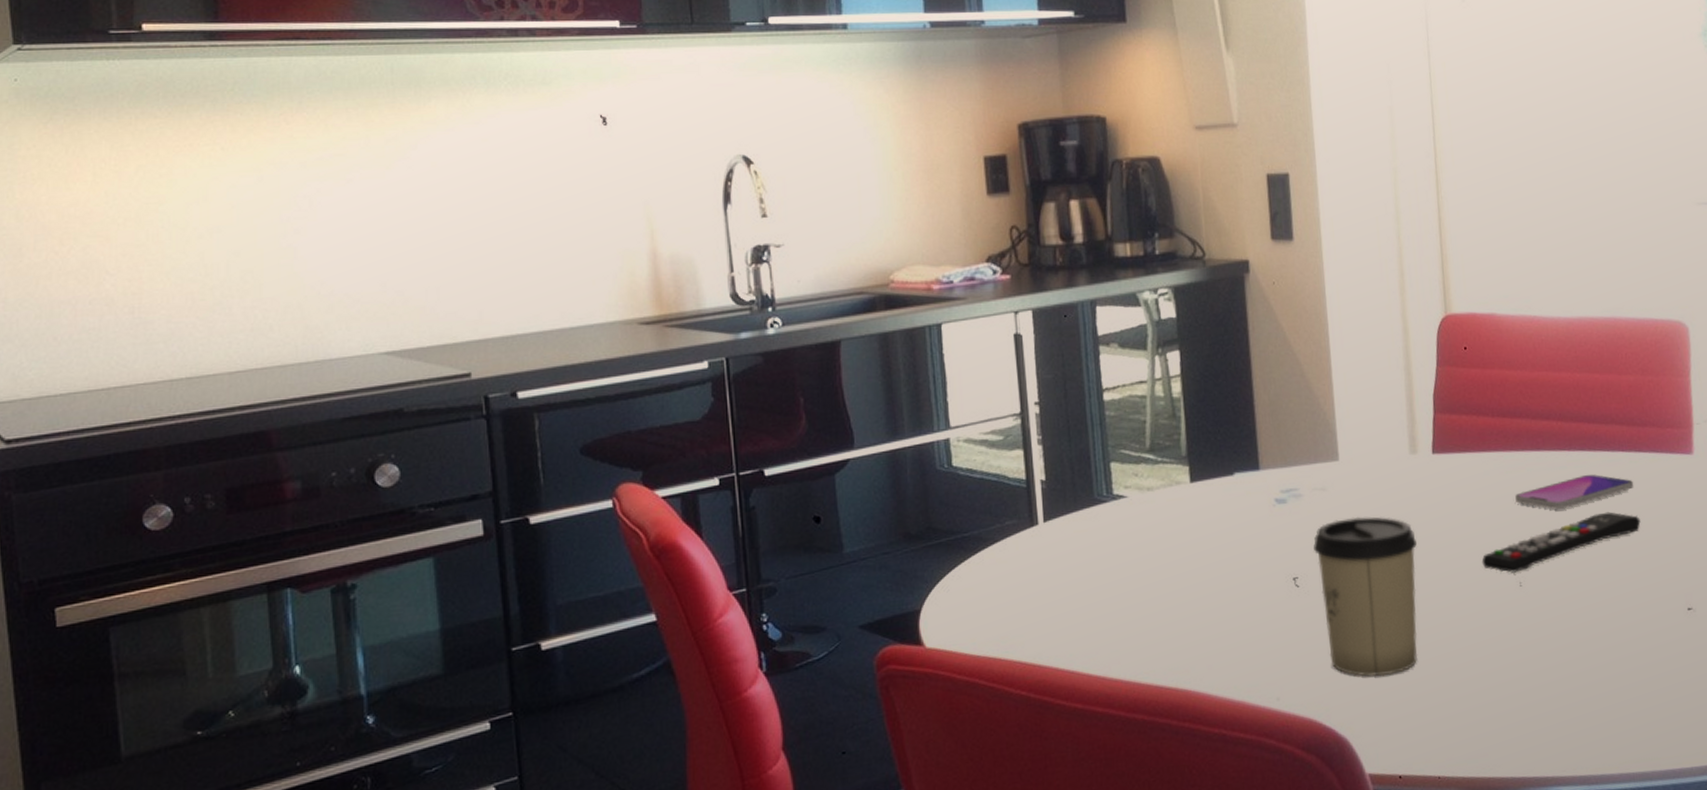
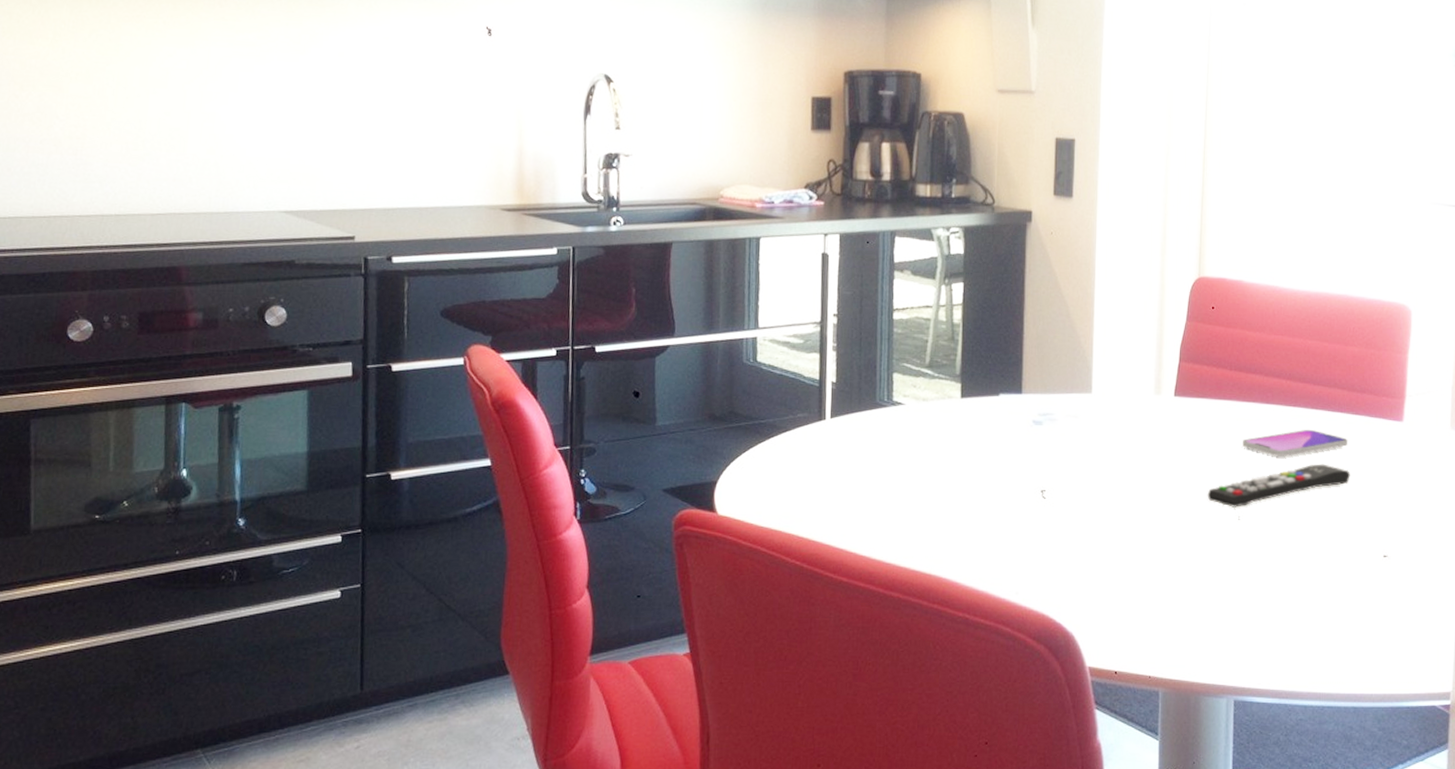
cup: present [1313,516,1418,677] -> none [1062,443,1152,584]

